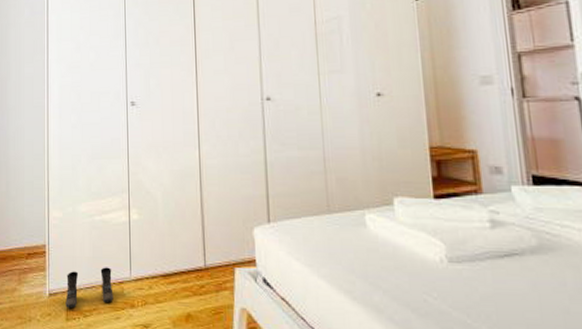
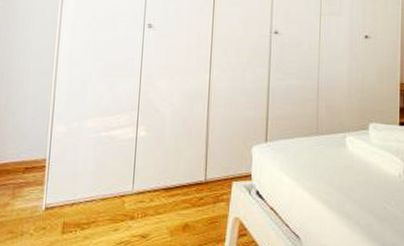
boots: present [65,267,114,309] -> none [62,181,114,222]

